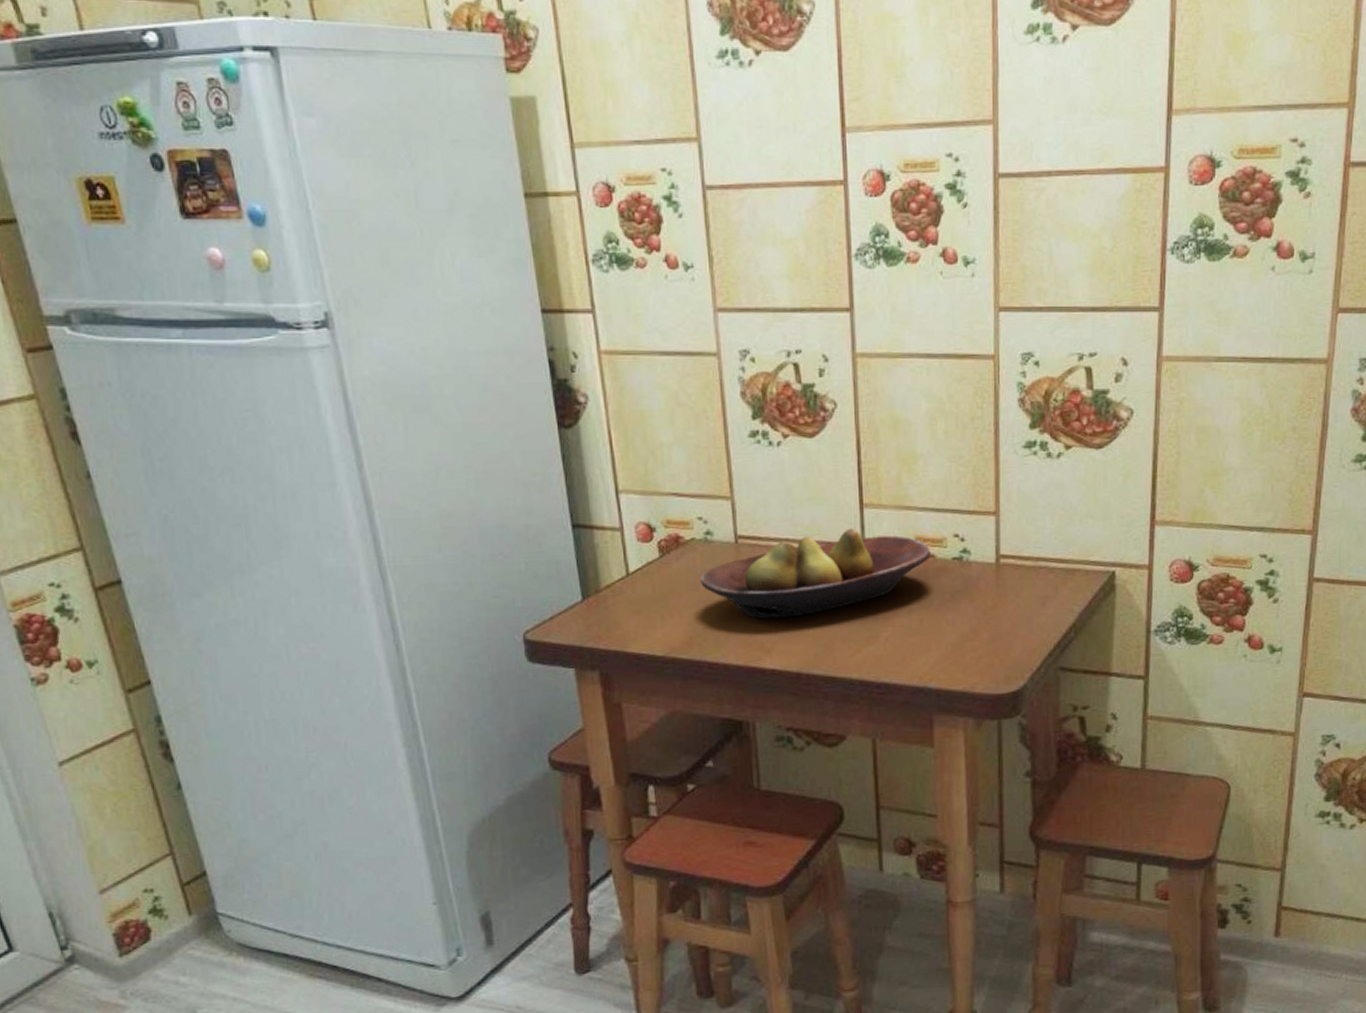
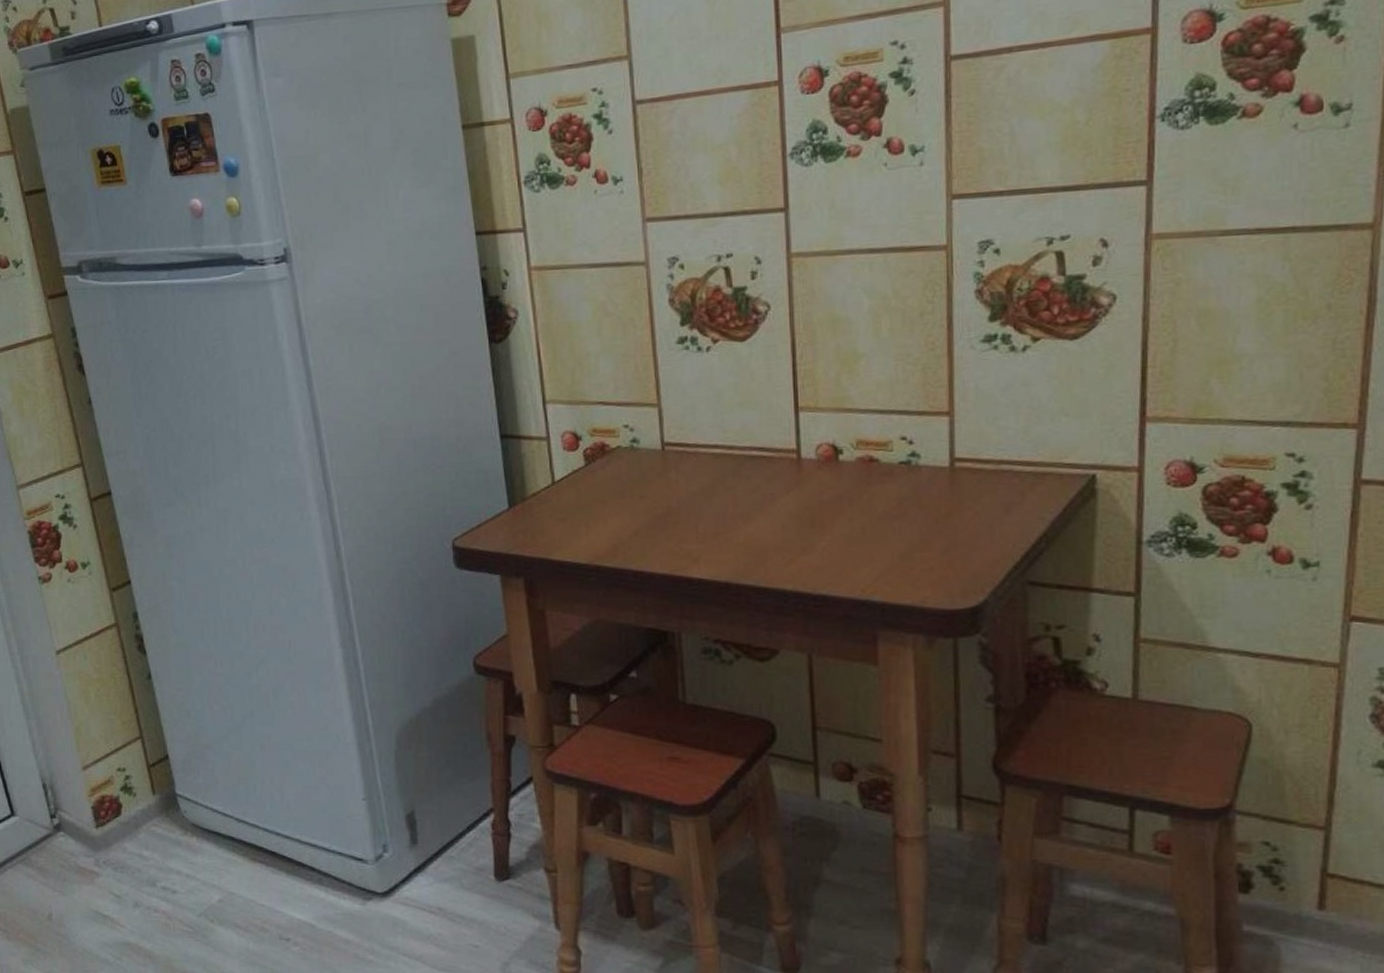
fruit bowl: present [699,528,931,620] -> none [625,433,874,528]

